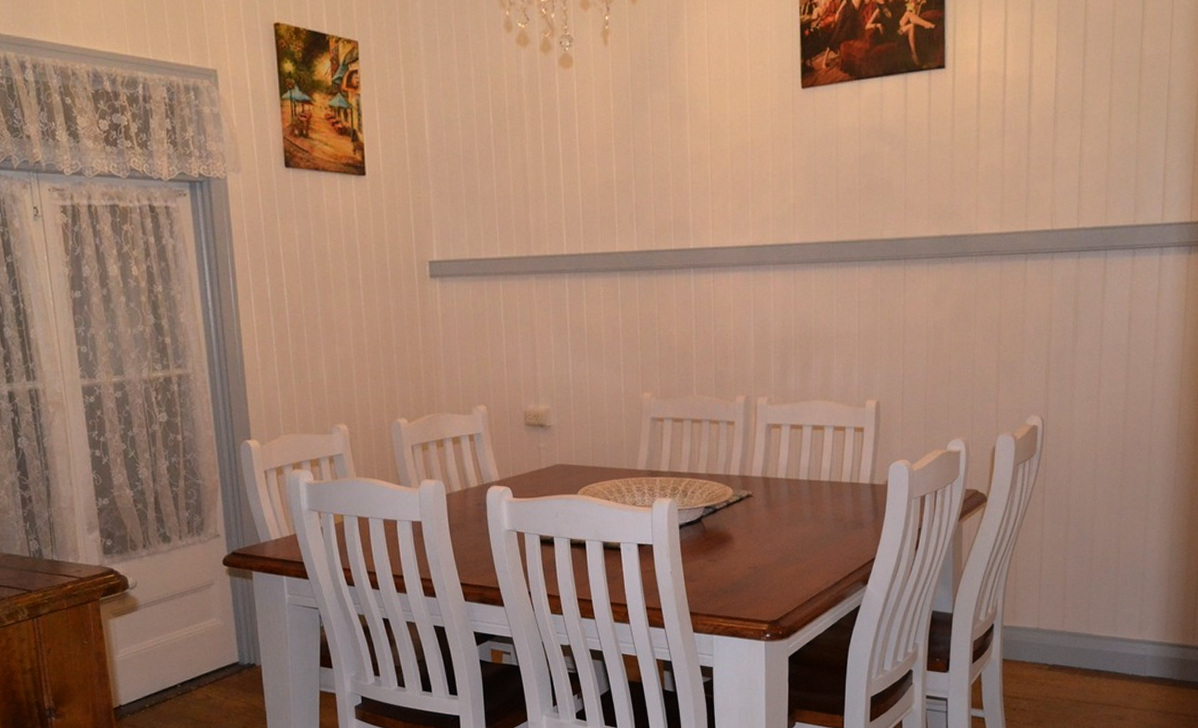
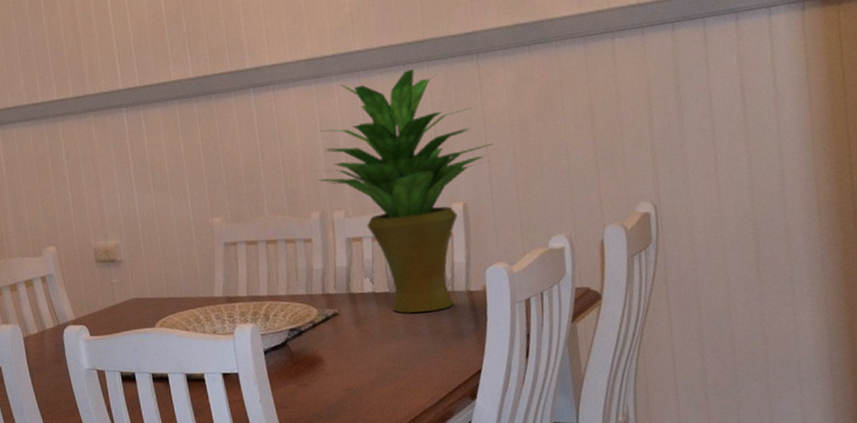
potted plant: none [740,268,910,500] -> present [311,69,494,313]

